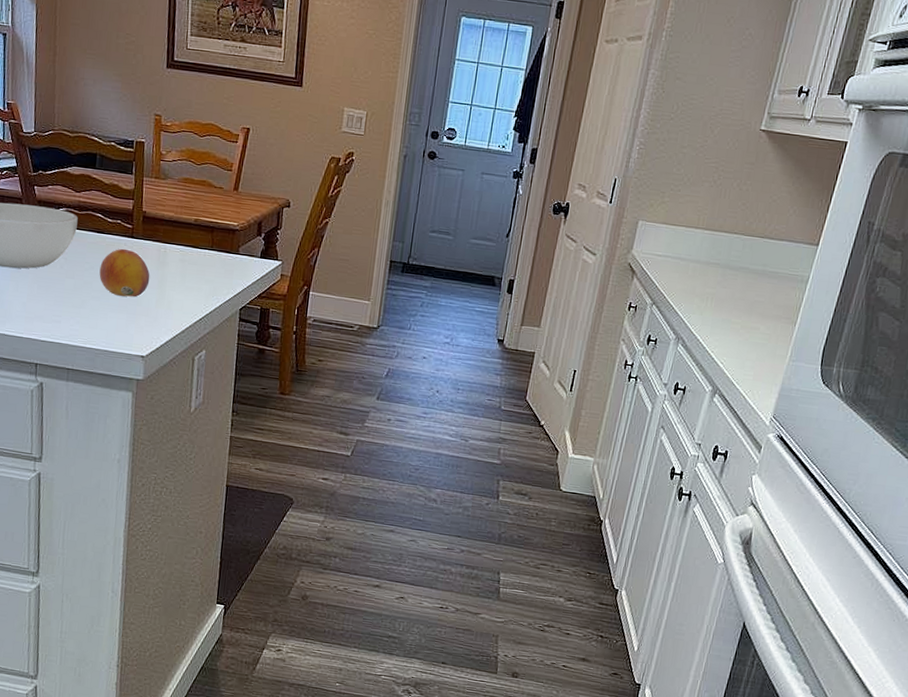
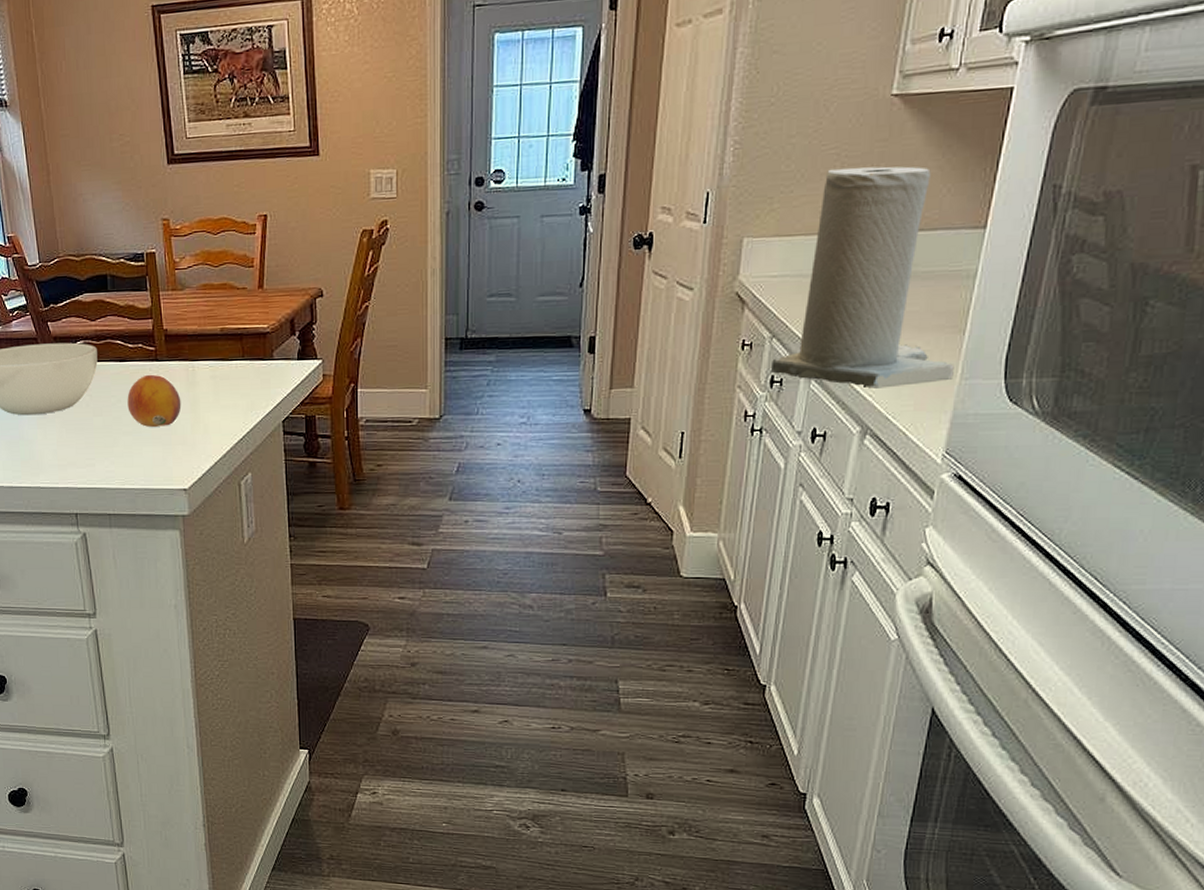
paper towel: none [648,178,786,360] -> present [770,166,954,389]

